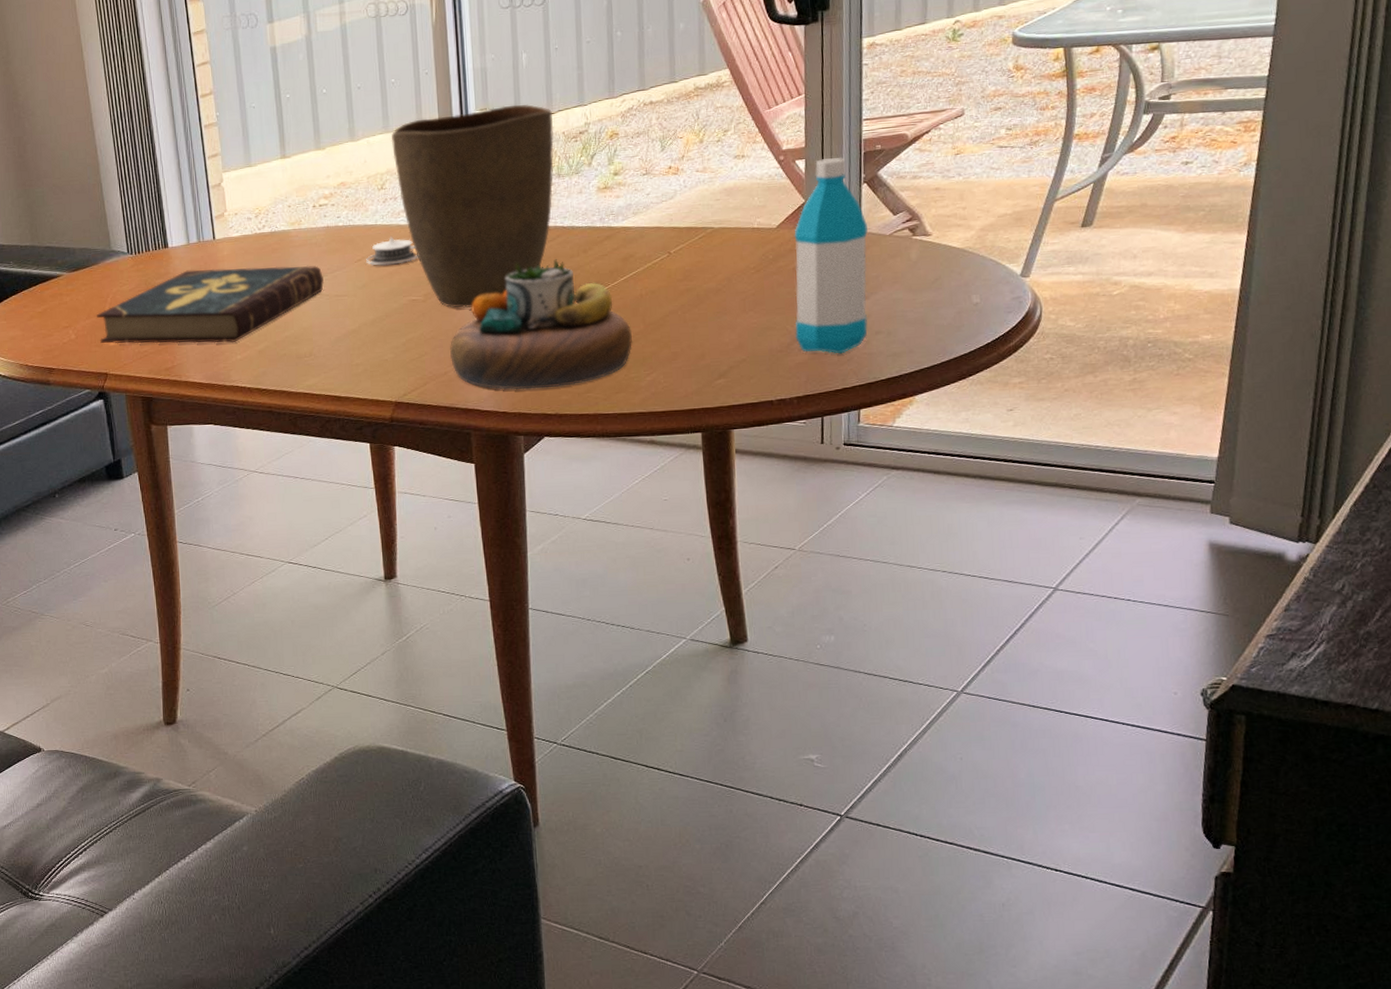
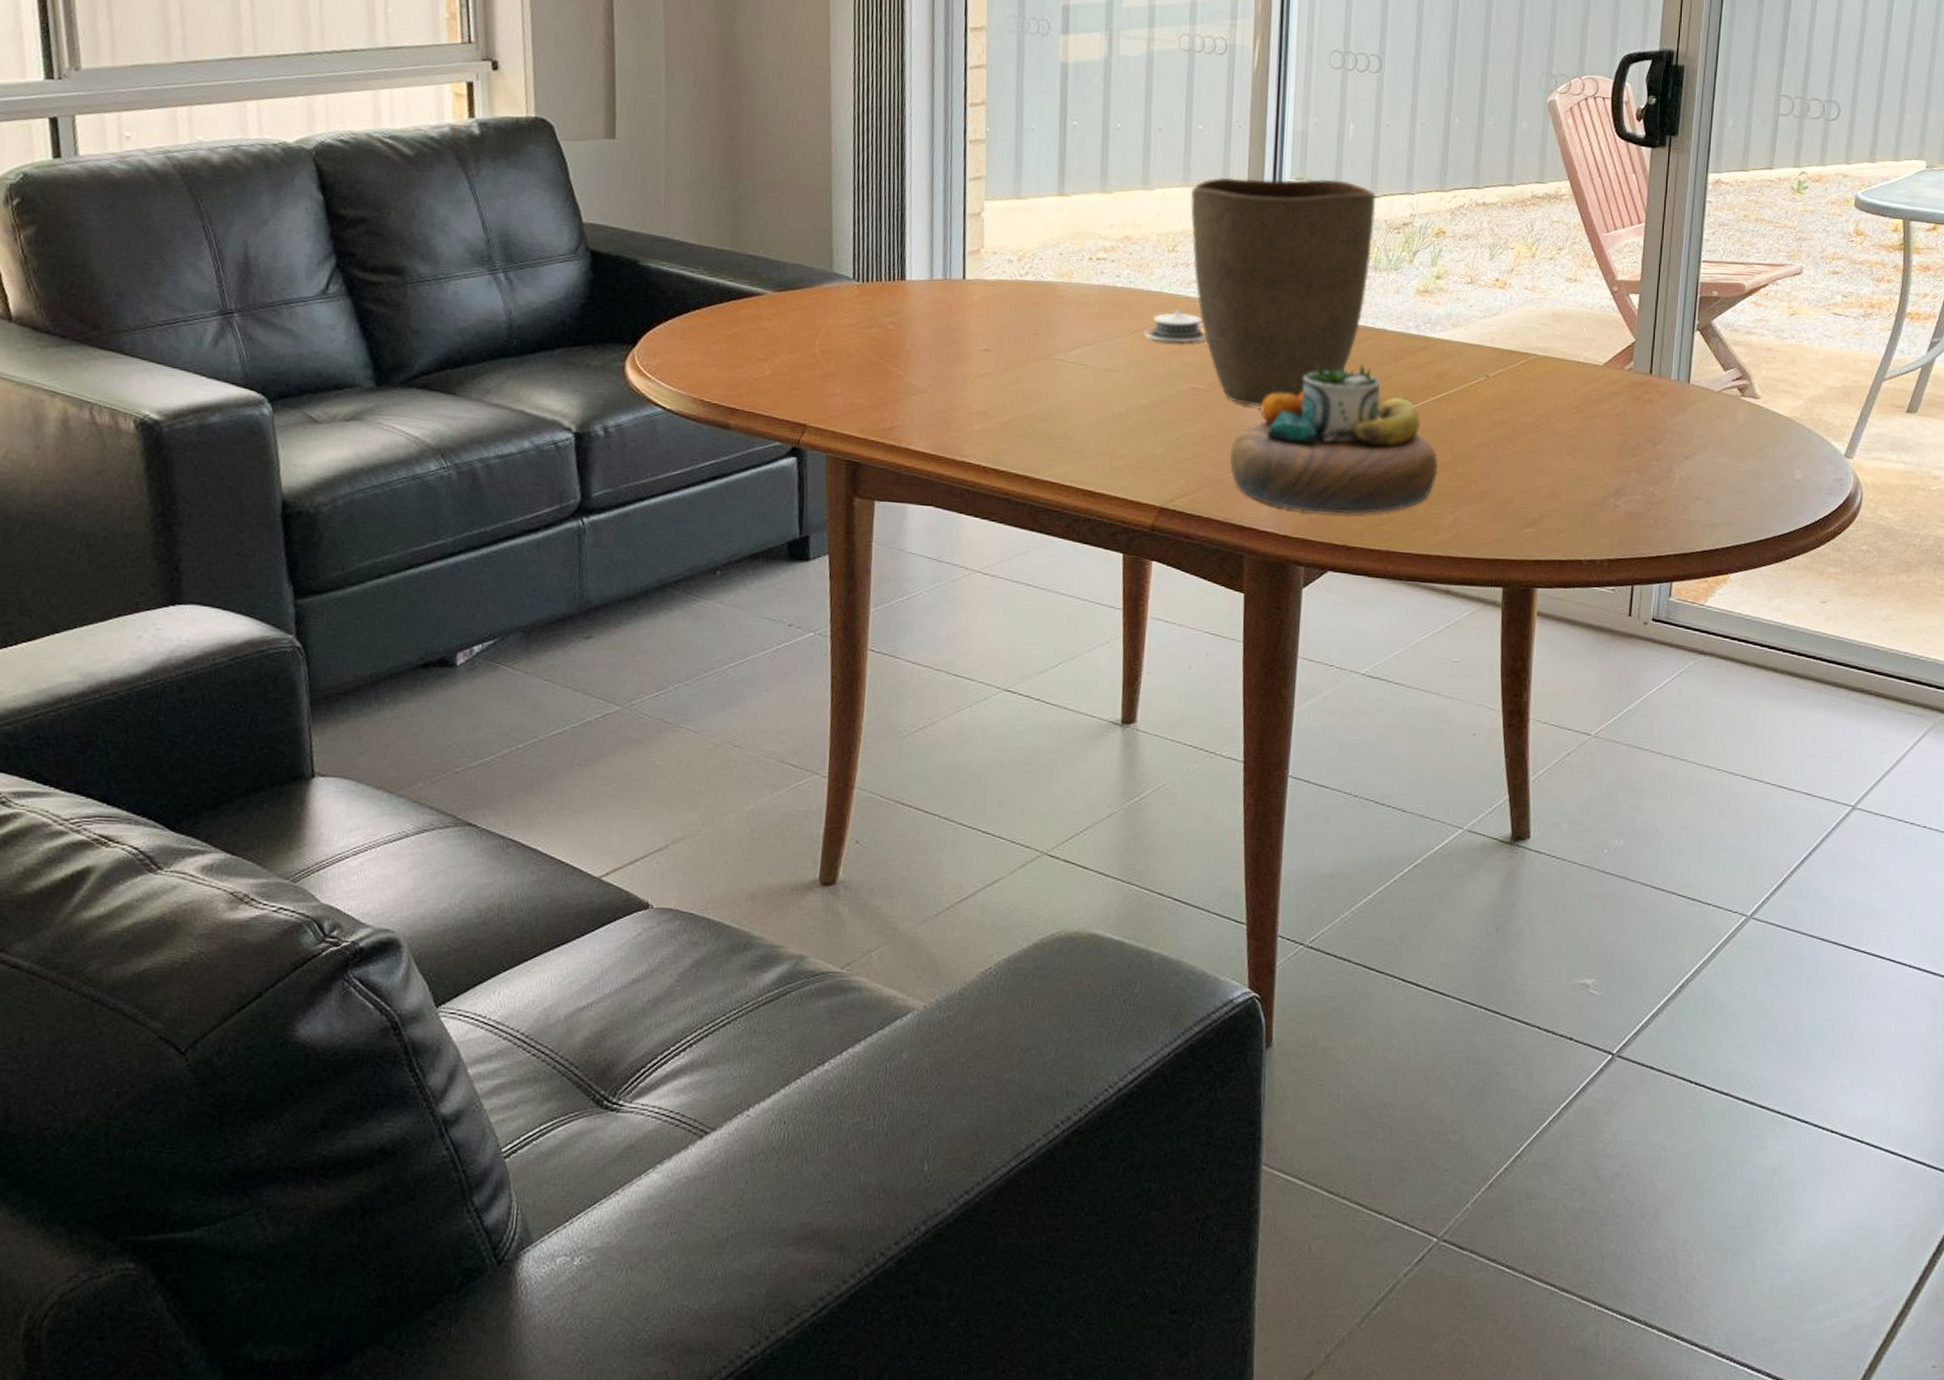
book: present [96,265,324,344] -> none [801,311,1091,408]
water bottle: present [794,157,868,354] -> none [1612,297,1697,517]

